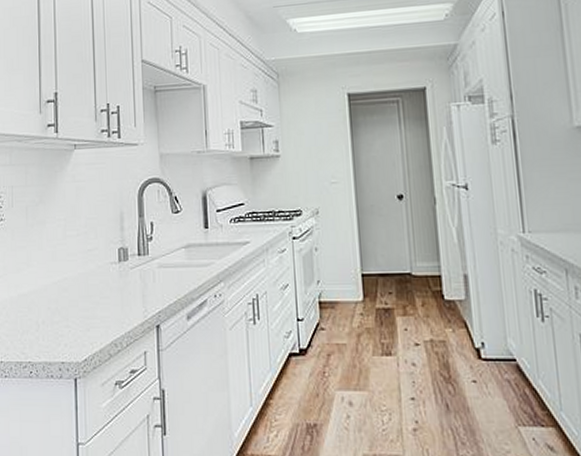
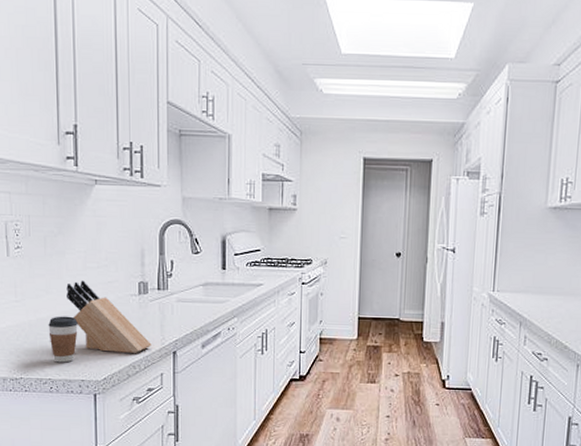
coffee cup: none [29,290,58,343] -> present [48,316,78,363]
knife block: none [47,250,134,329] -> present [66,280,152,353]

